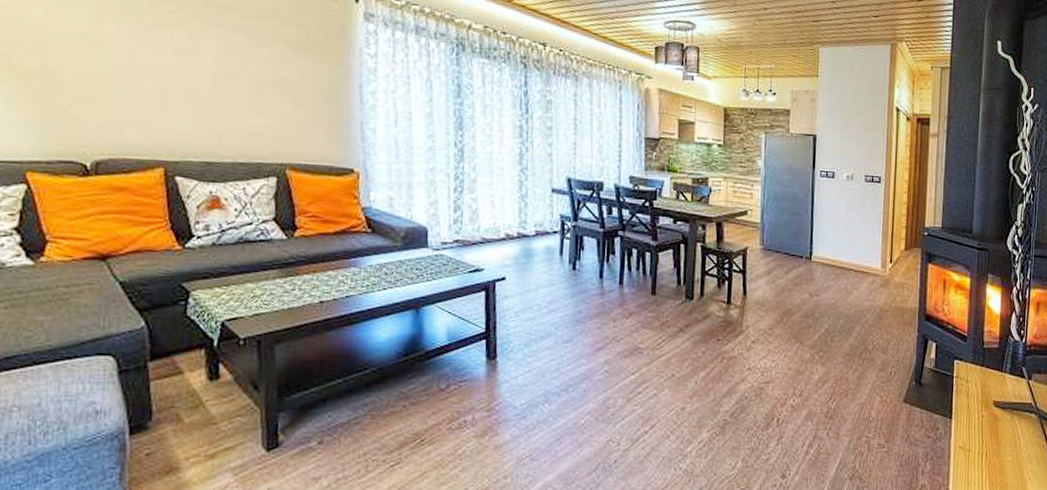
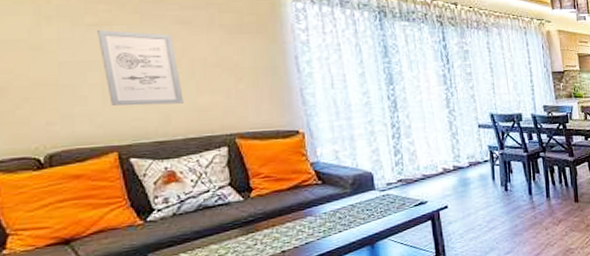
wall art: none [157,32,237,123] -> present [97,30,184,106]

